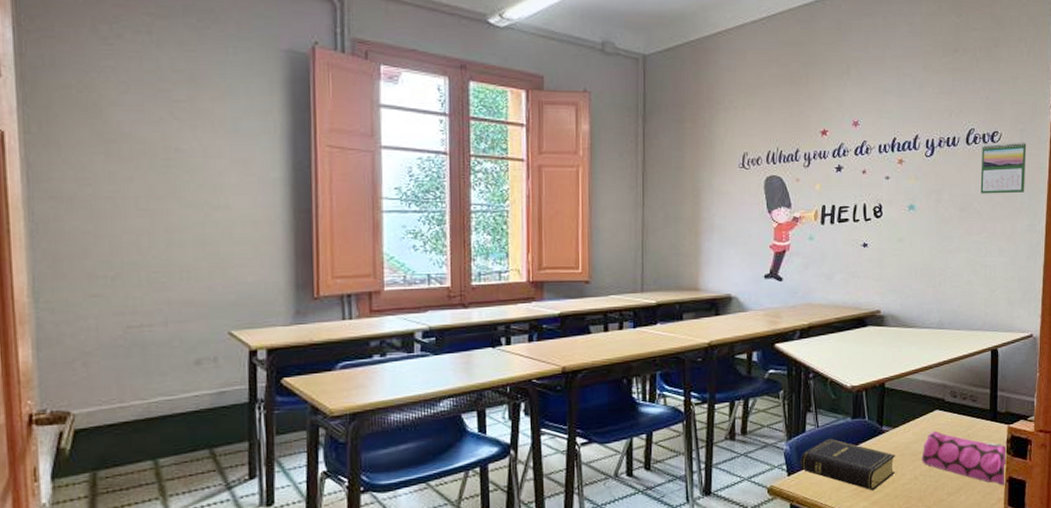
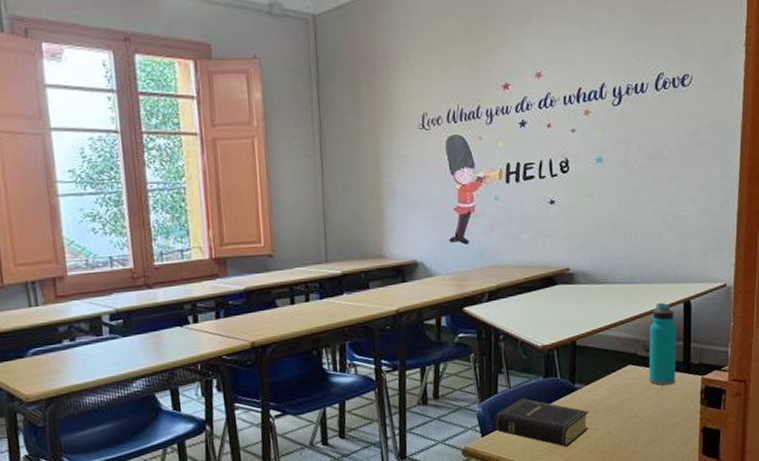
pencil case: present [921,431,1008,486] -> none [615,386,702,436]
water bottle: none [955,349,984,433] -> present [648,302,677,386]
calendar: present [980,142,1027,194] -> none [671,84,719,142]

